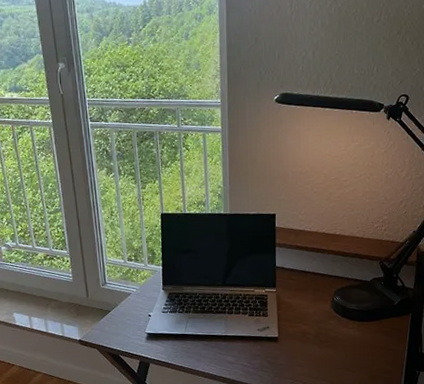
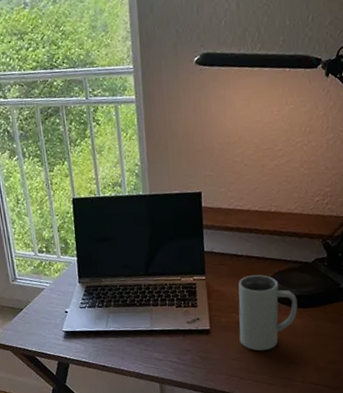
mug: none [304,290,356,359] -> present [238,275,298,351]

